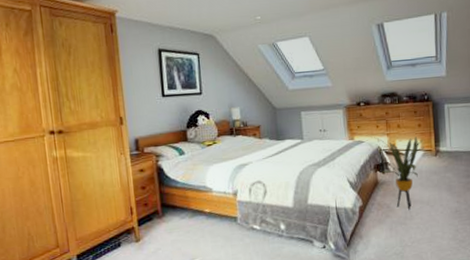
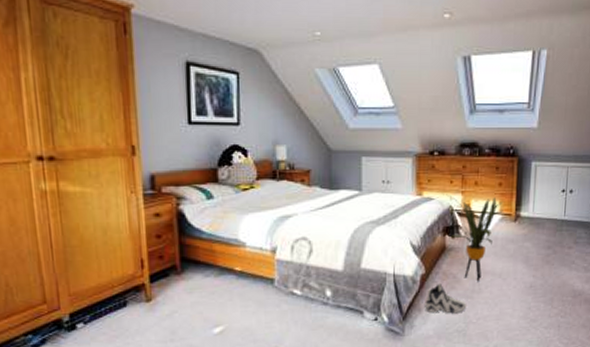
sneaker: none [365,213,401,239] -> present [425,284,467,314]

